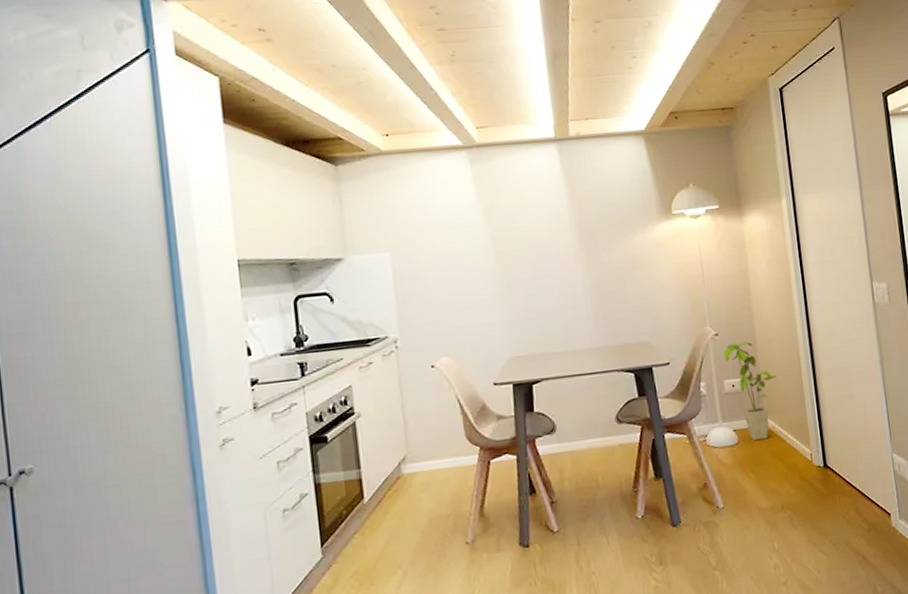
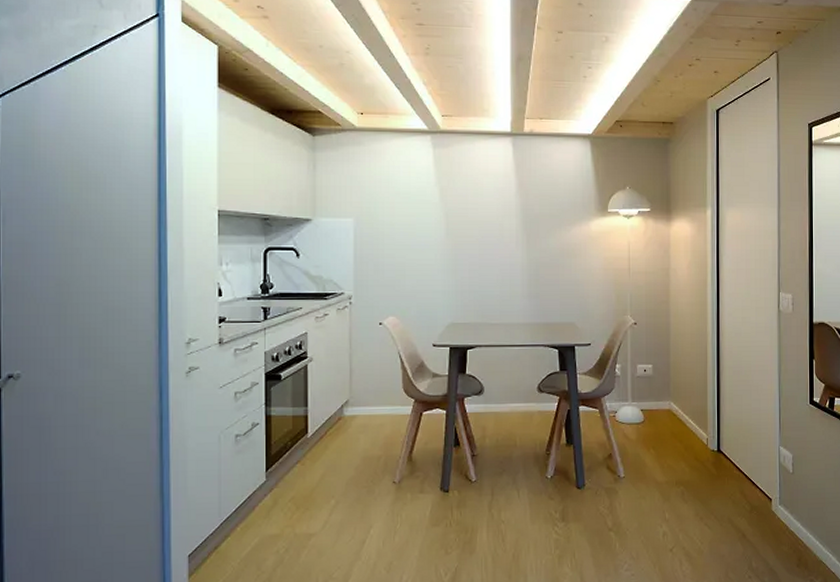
house plant: present [723,341,777,441] -> none [639,332,685,422]

